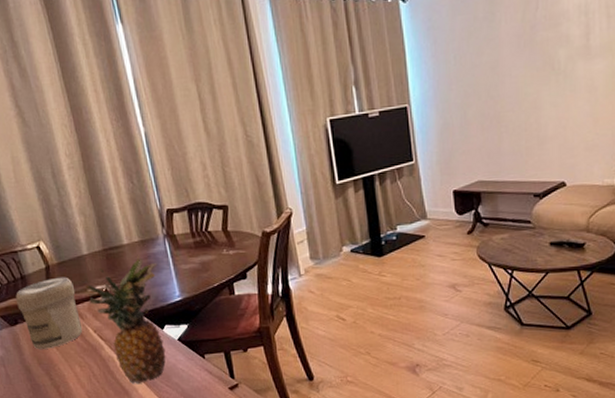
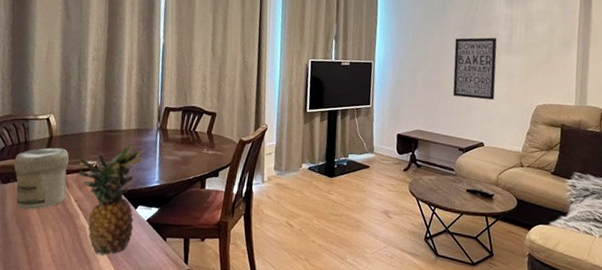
wall art: none [513,40,574,130] -> present [452,37,497,100]

